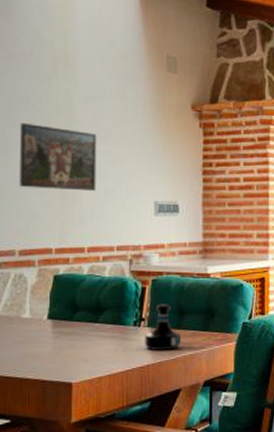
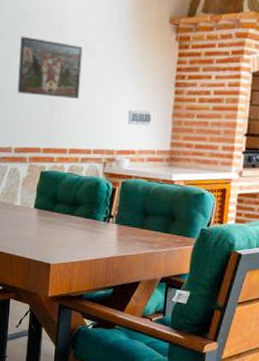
tequila bottle: present [145,303,182,351] -> none [112,204,145,246]

